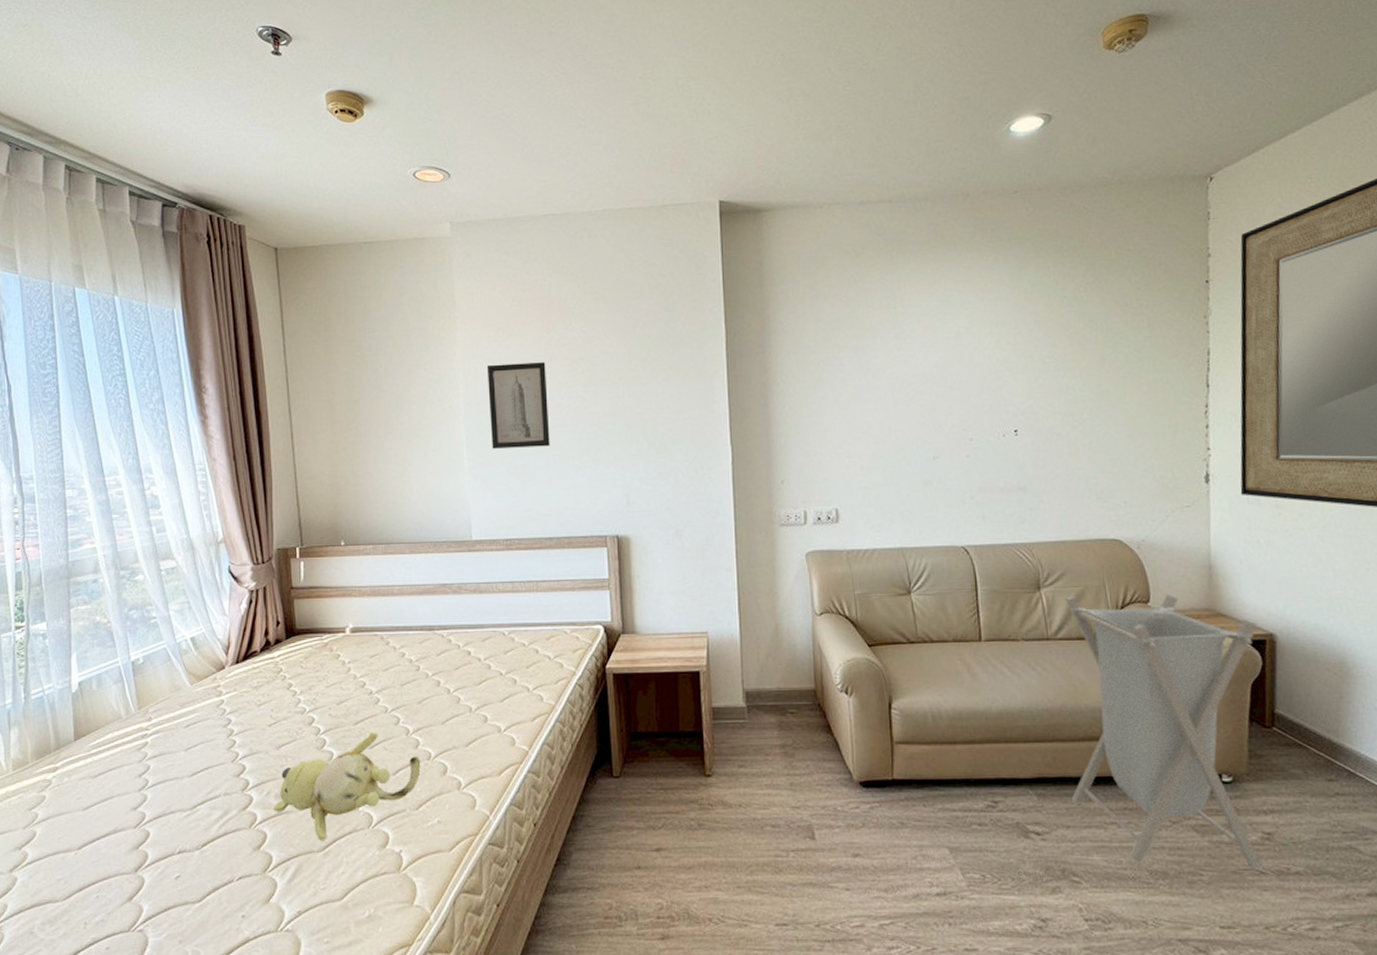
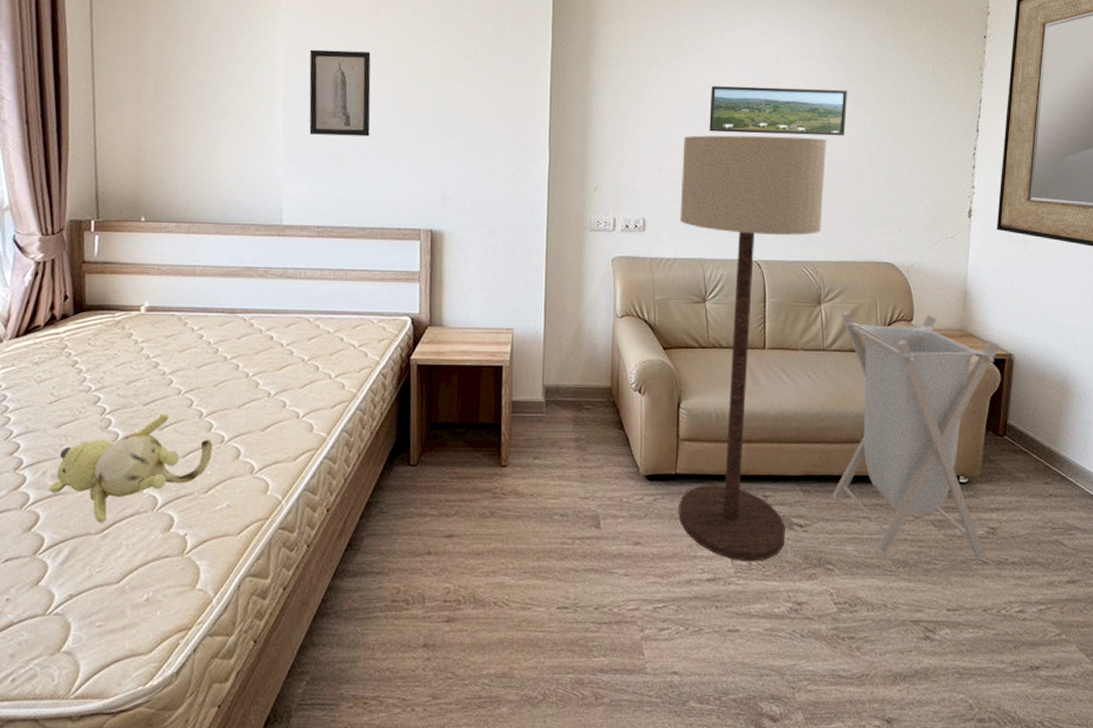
floor lamp: none [873,409,1034,874] -> present [678,135,826,562]
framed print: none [898,355,1053,413] -> present [709,86,847,136]

